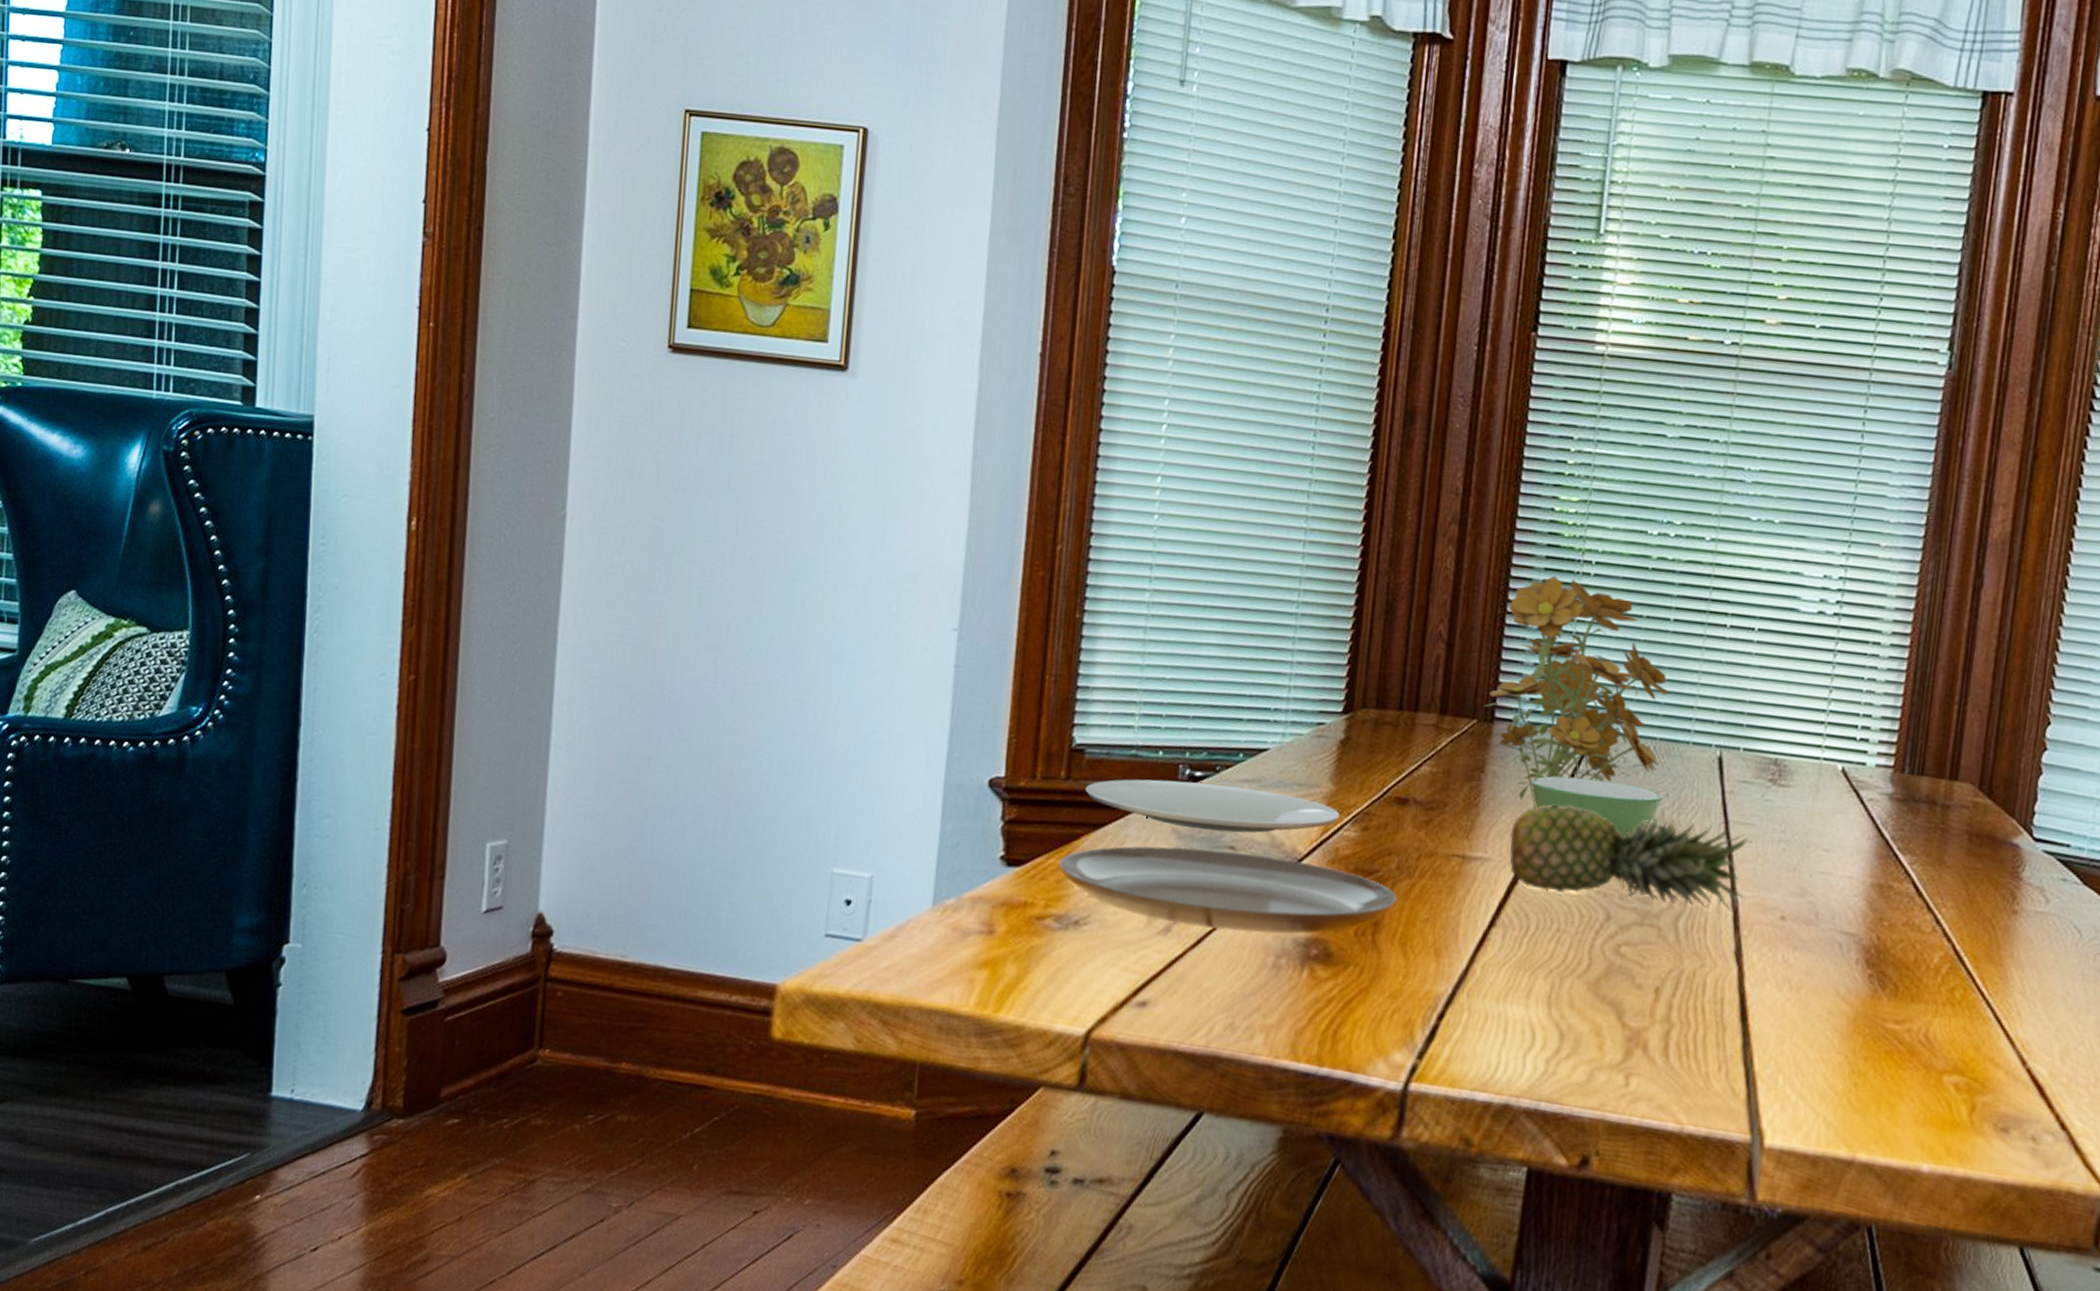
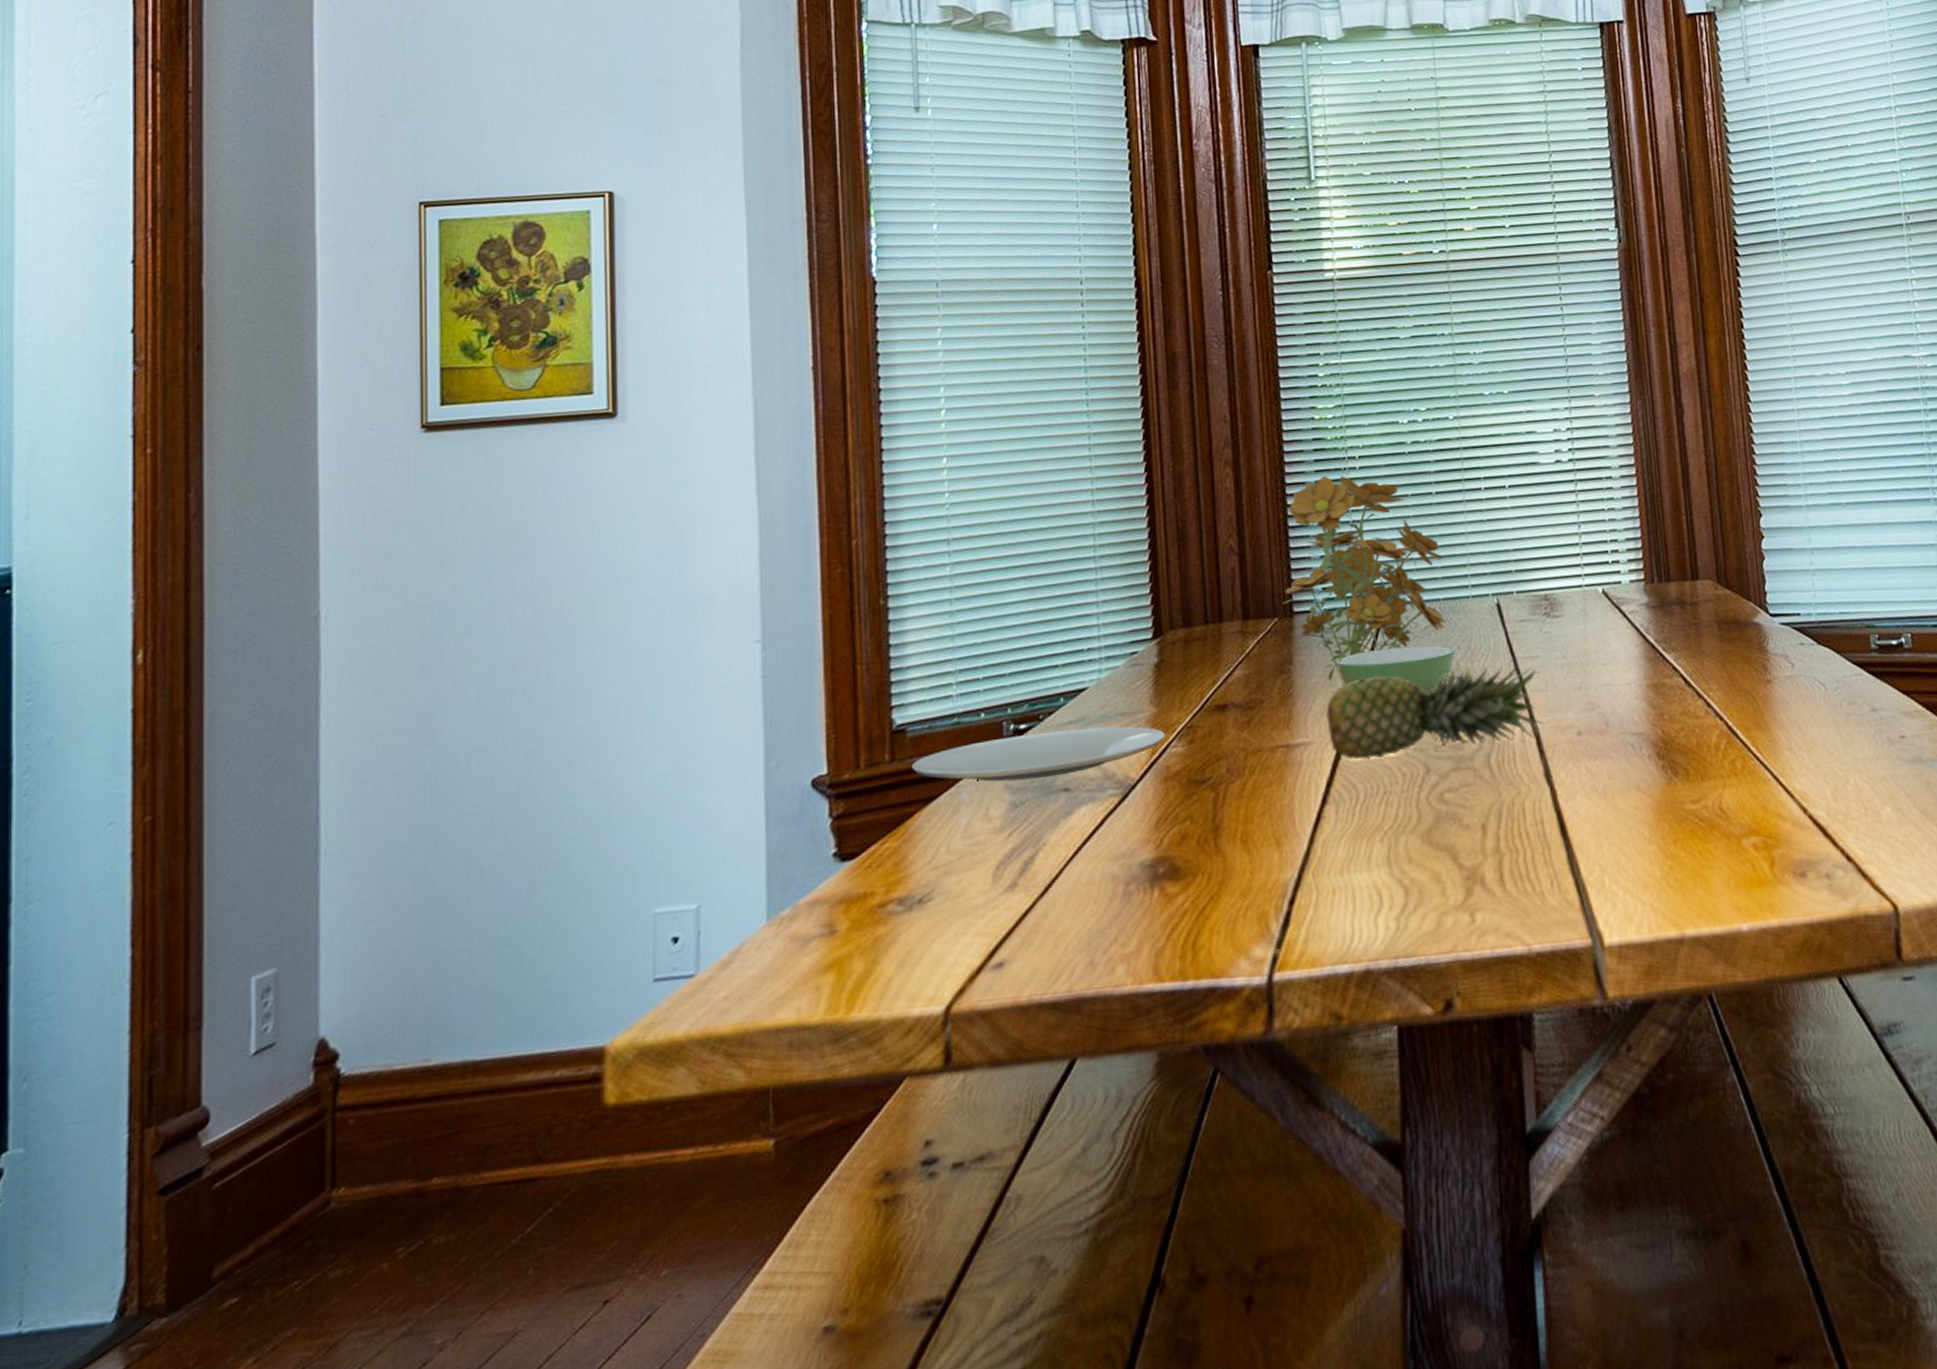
plate: present [1059,846,1397,934] -> none [895,786,1232,879]

